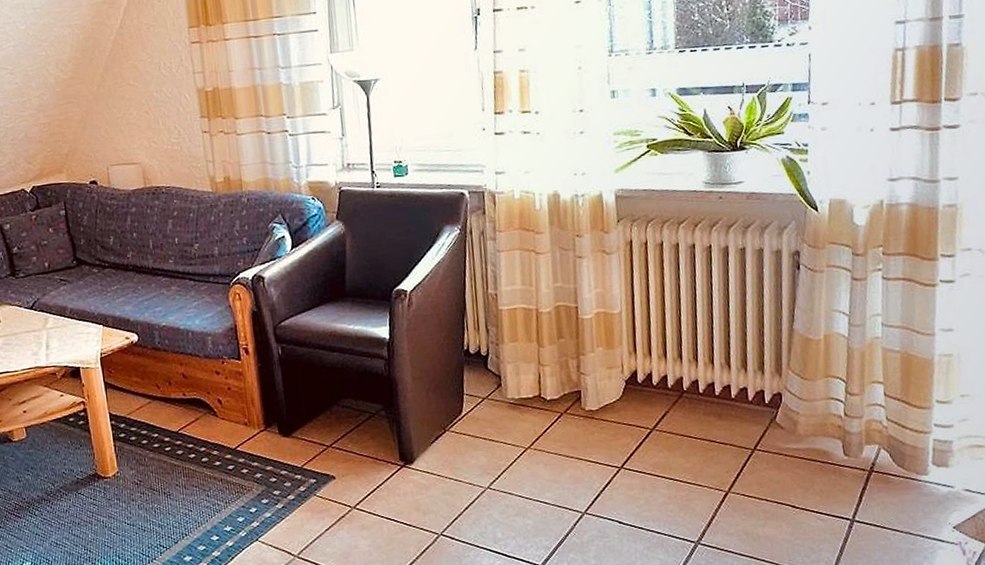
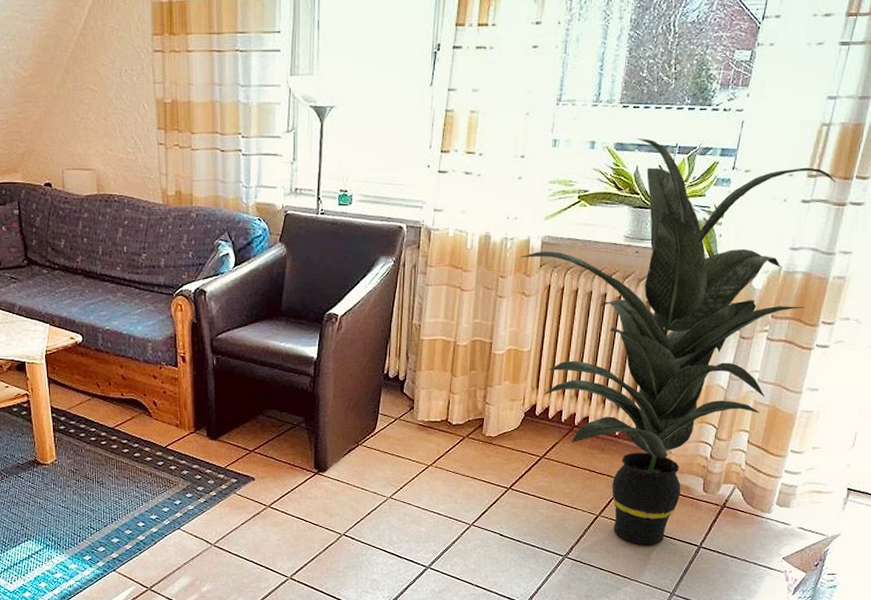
indoor plant: none [595,81,923,523] -> present [520,138,836,545]

